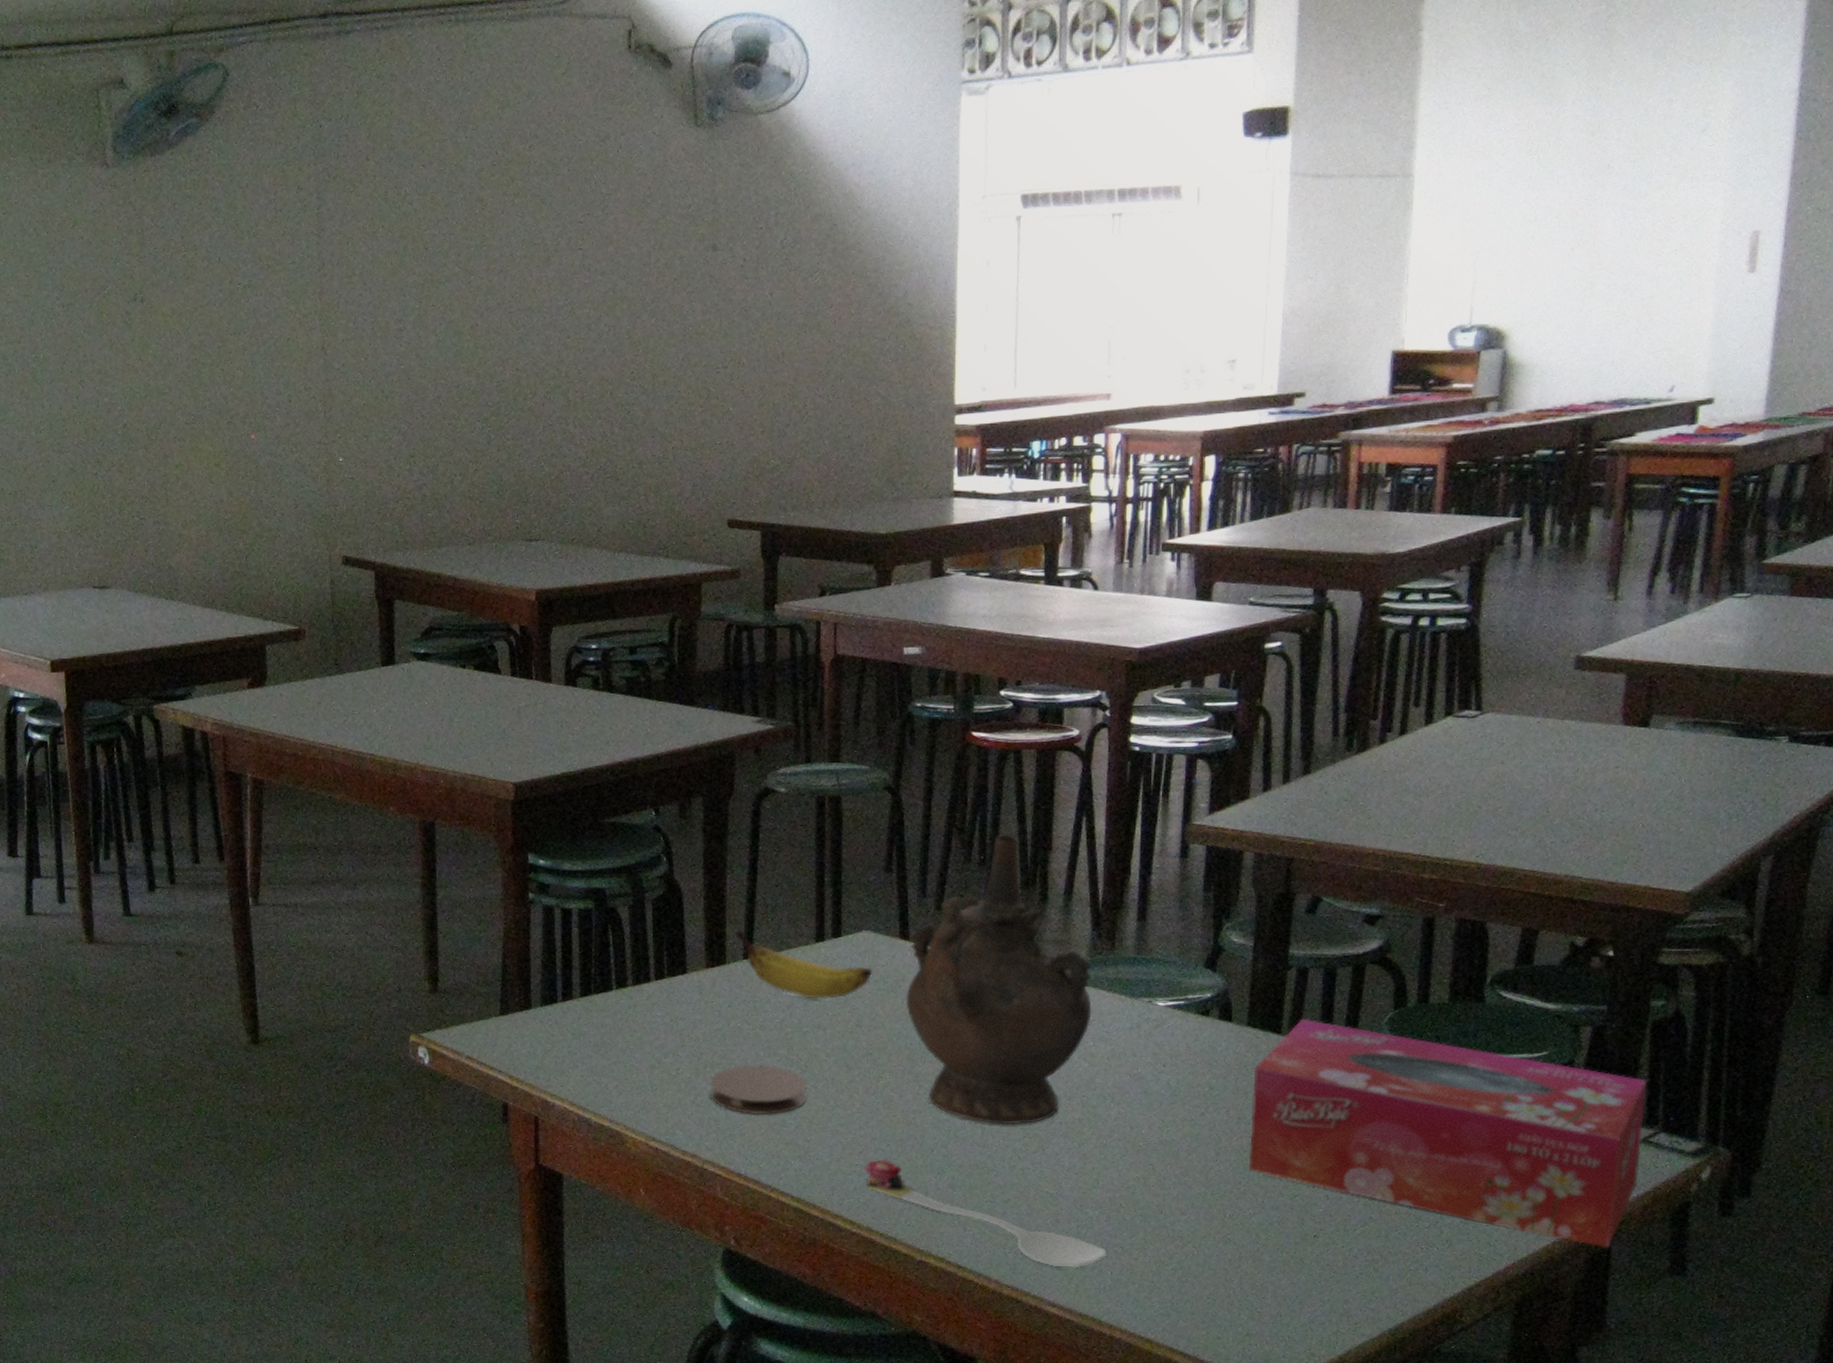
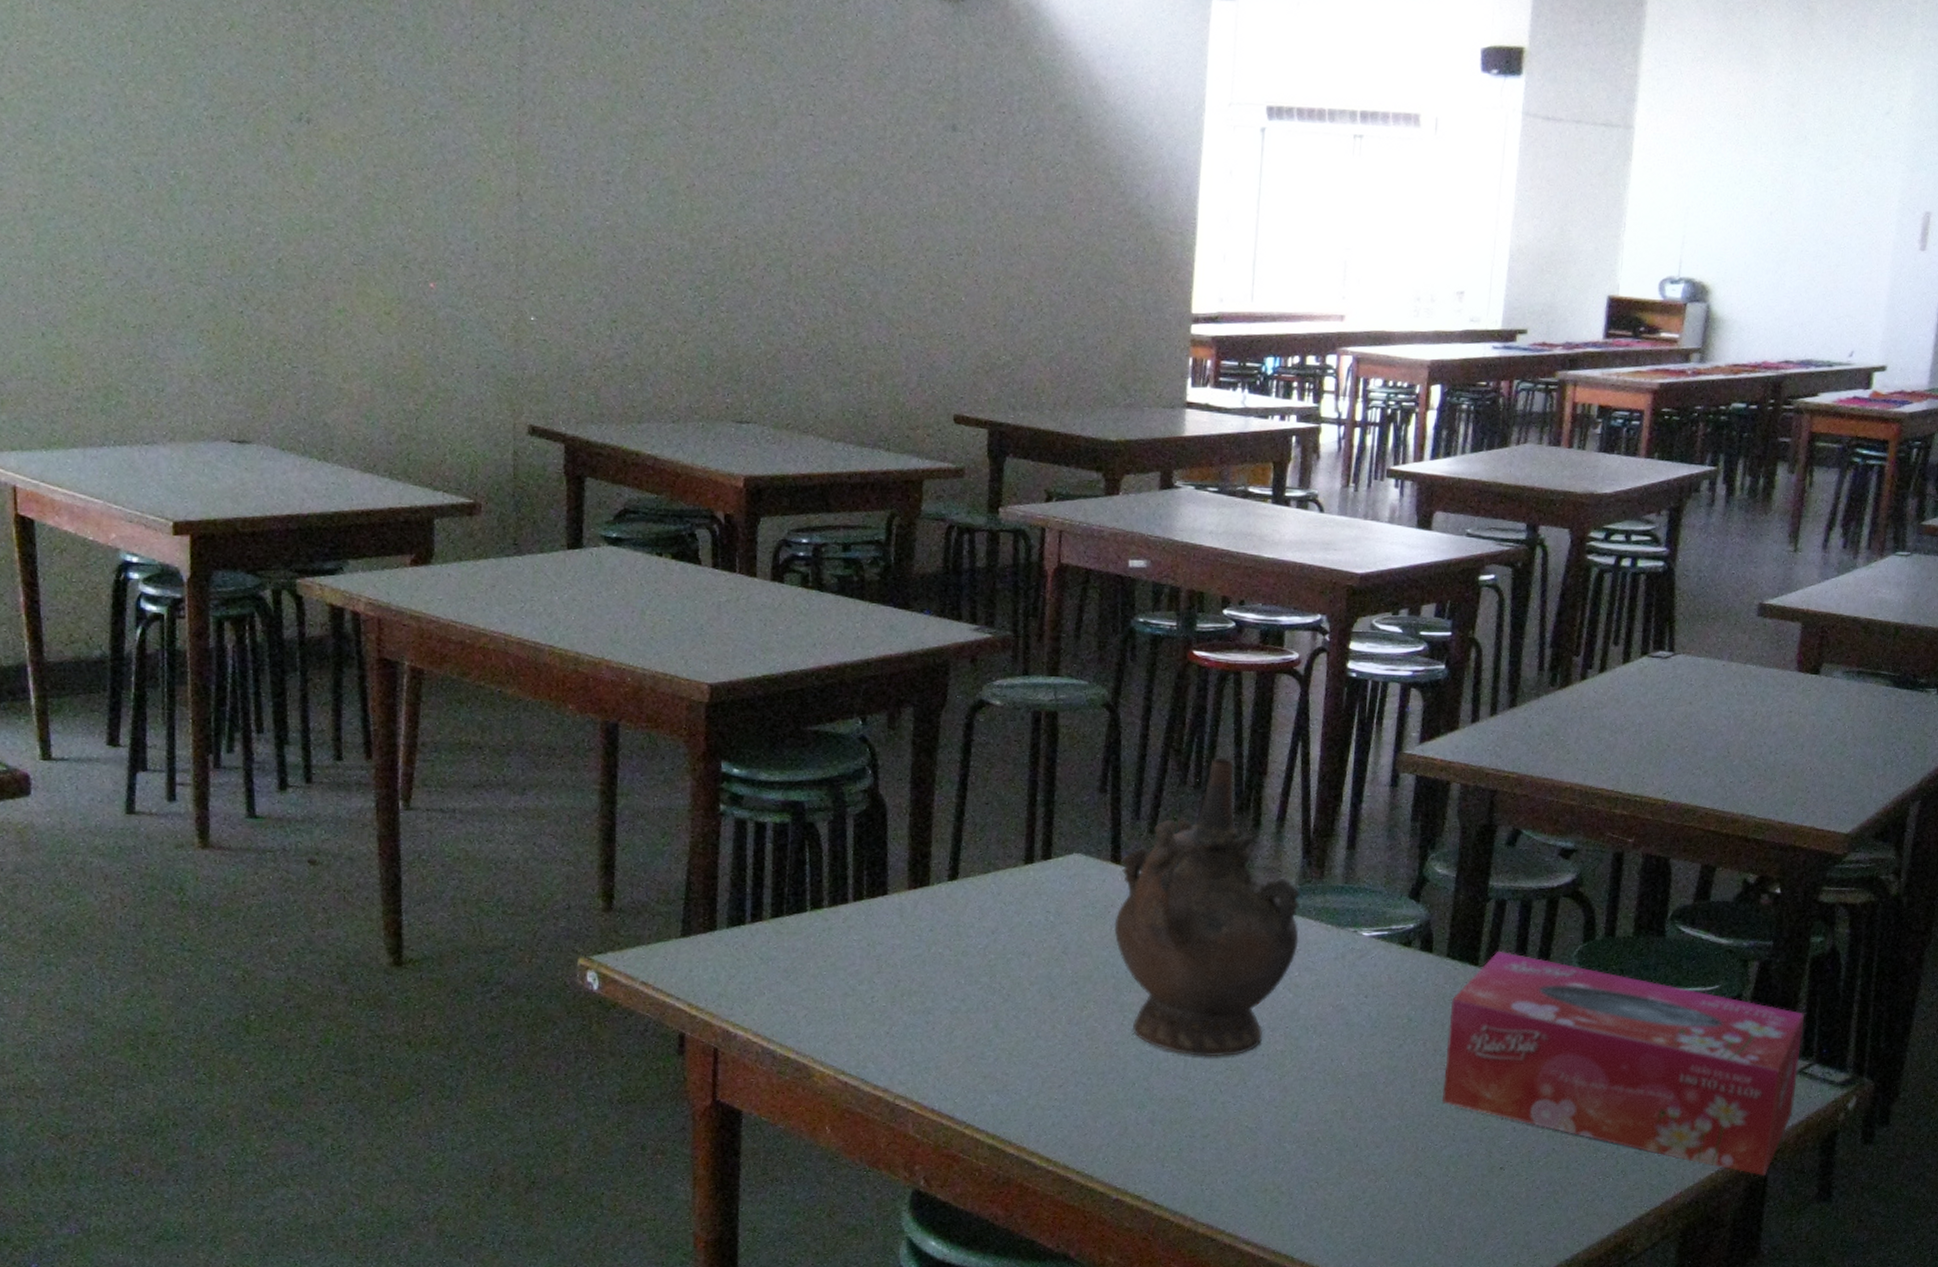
coaster: present [709,1064,807,1115] -> none [905,992,1009,1047]
banana: present [734,930,873,999] -> none [940,849,1082,924]
spoon: present [863,1159,1107,1268] -> none [1062,1093,1303,1204]

